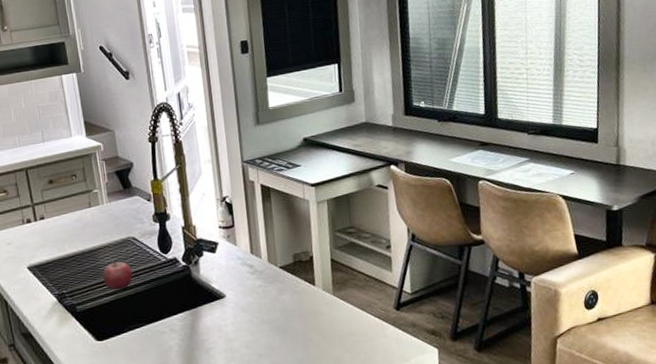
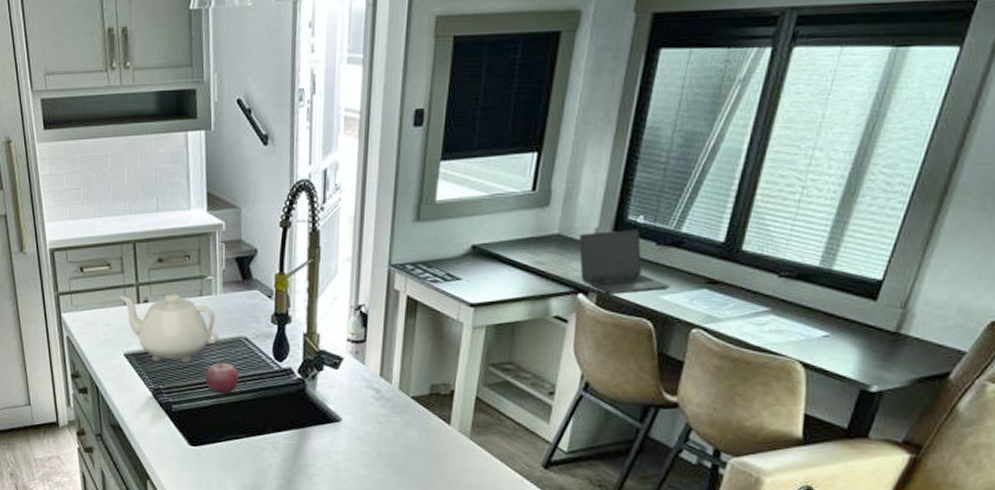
teapot: none [17,208,110,270] -> present [119,293,219,363]
laptop: none [381,112,456,163] -> present [578,230,671,294]

